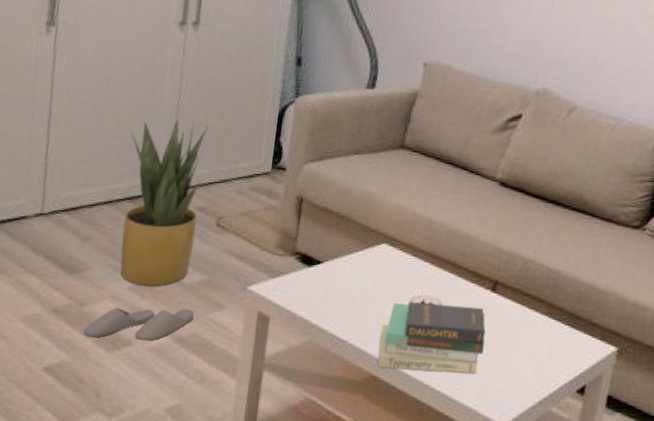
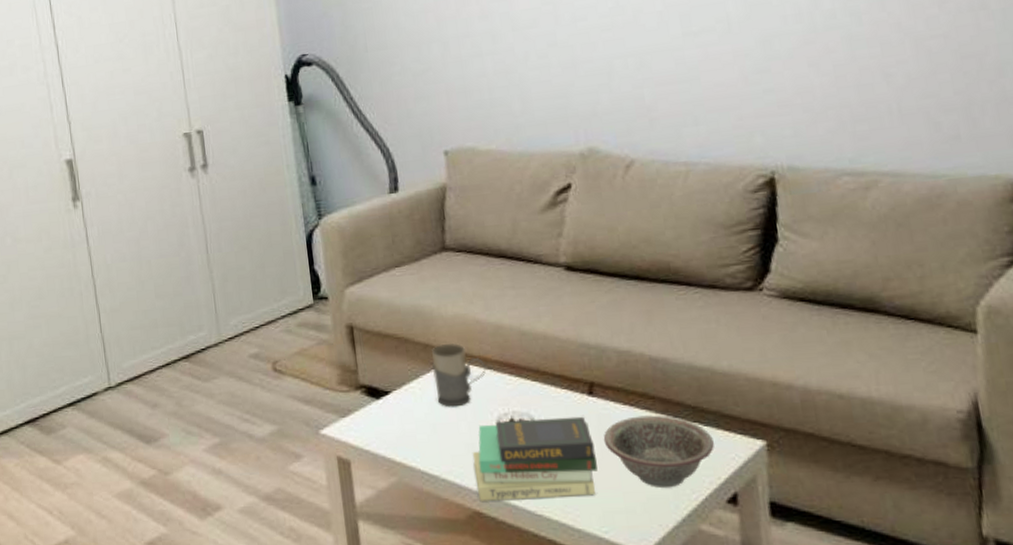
slippers: present [84,307,194,341] -> none [174,464,274,506]
planter: present [120,119,209,286] -> none [169,267,258,446]
mug: none [364,228,413,284] -> present [432,343,487,407]
decorative bowl: none [494,314,579,375] -> present [603,415,714,489]

